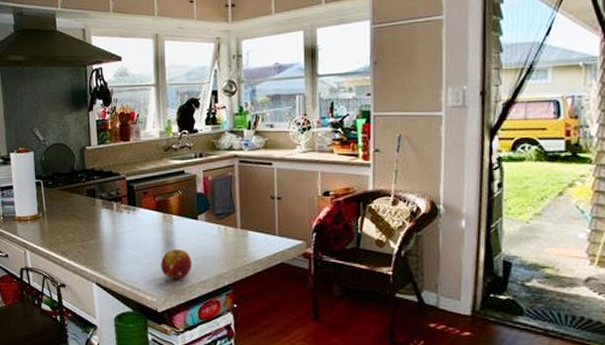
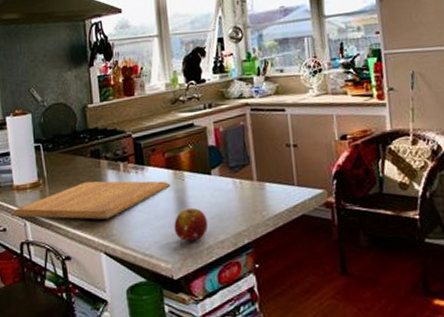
chopping board: none [13,217,160,253] -> present [11,181,171,220]

